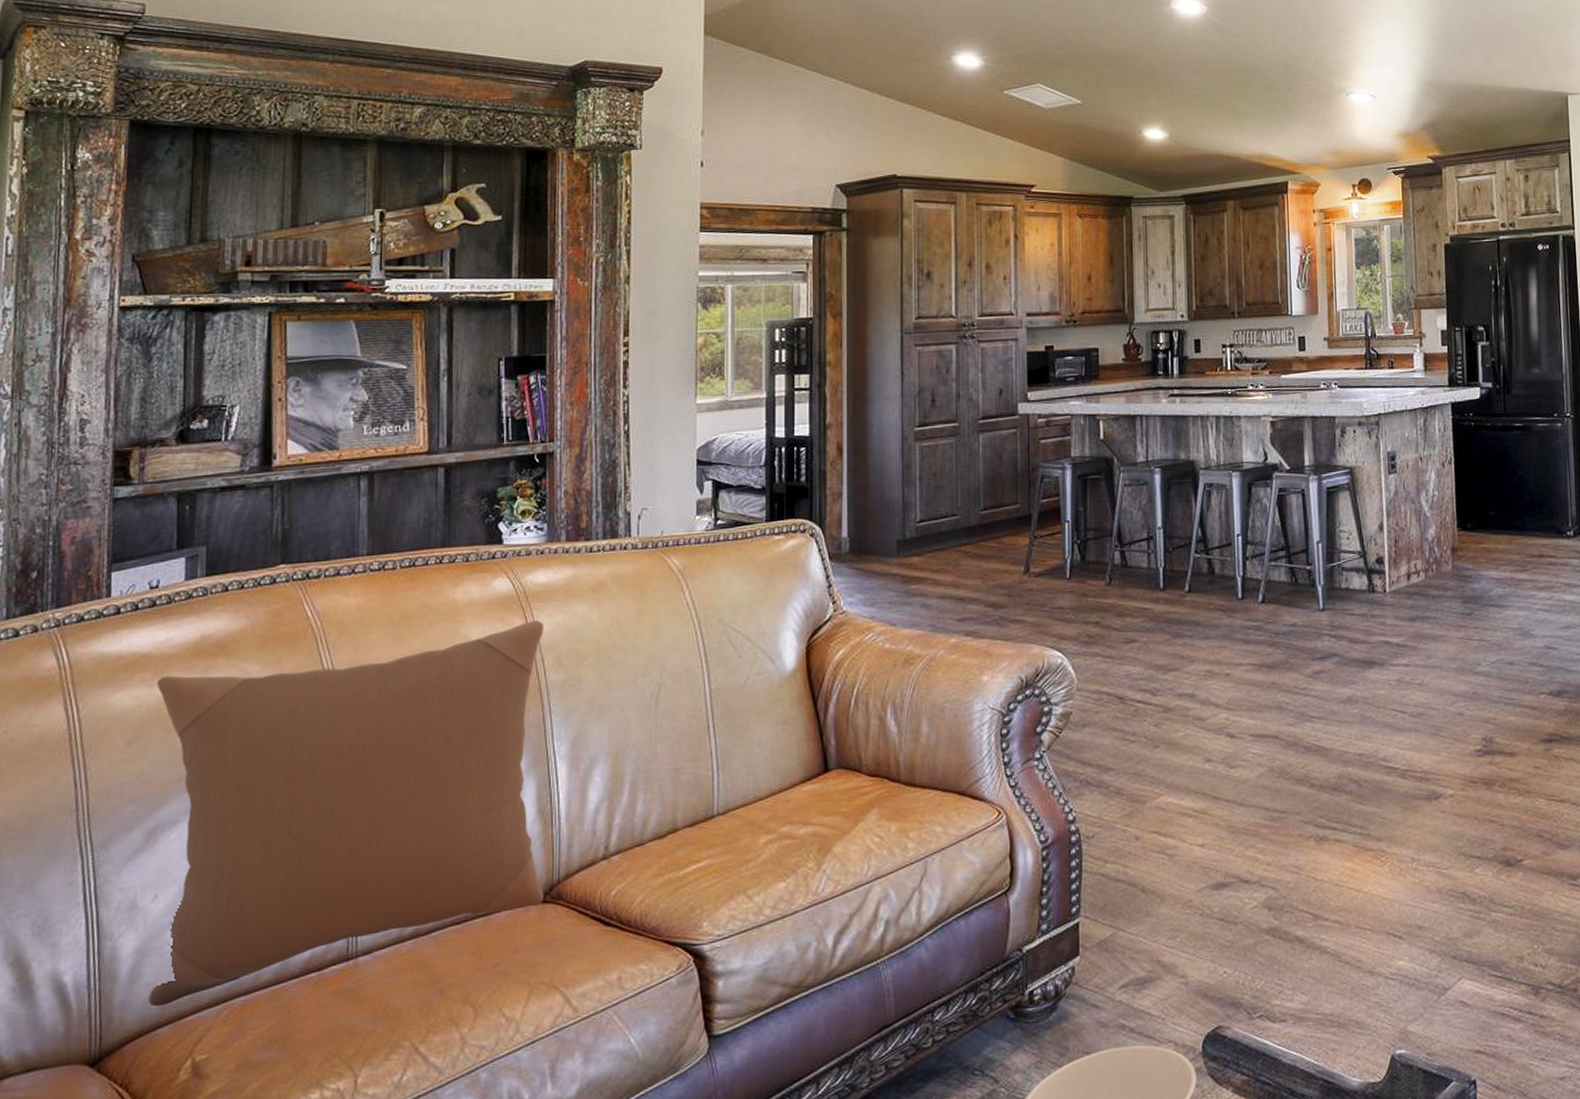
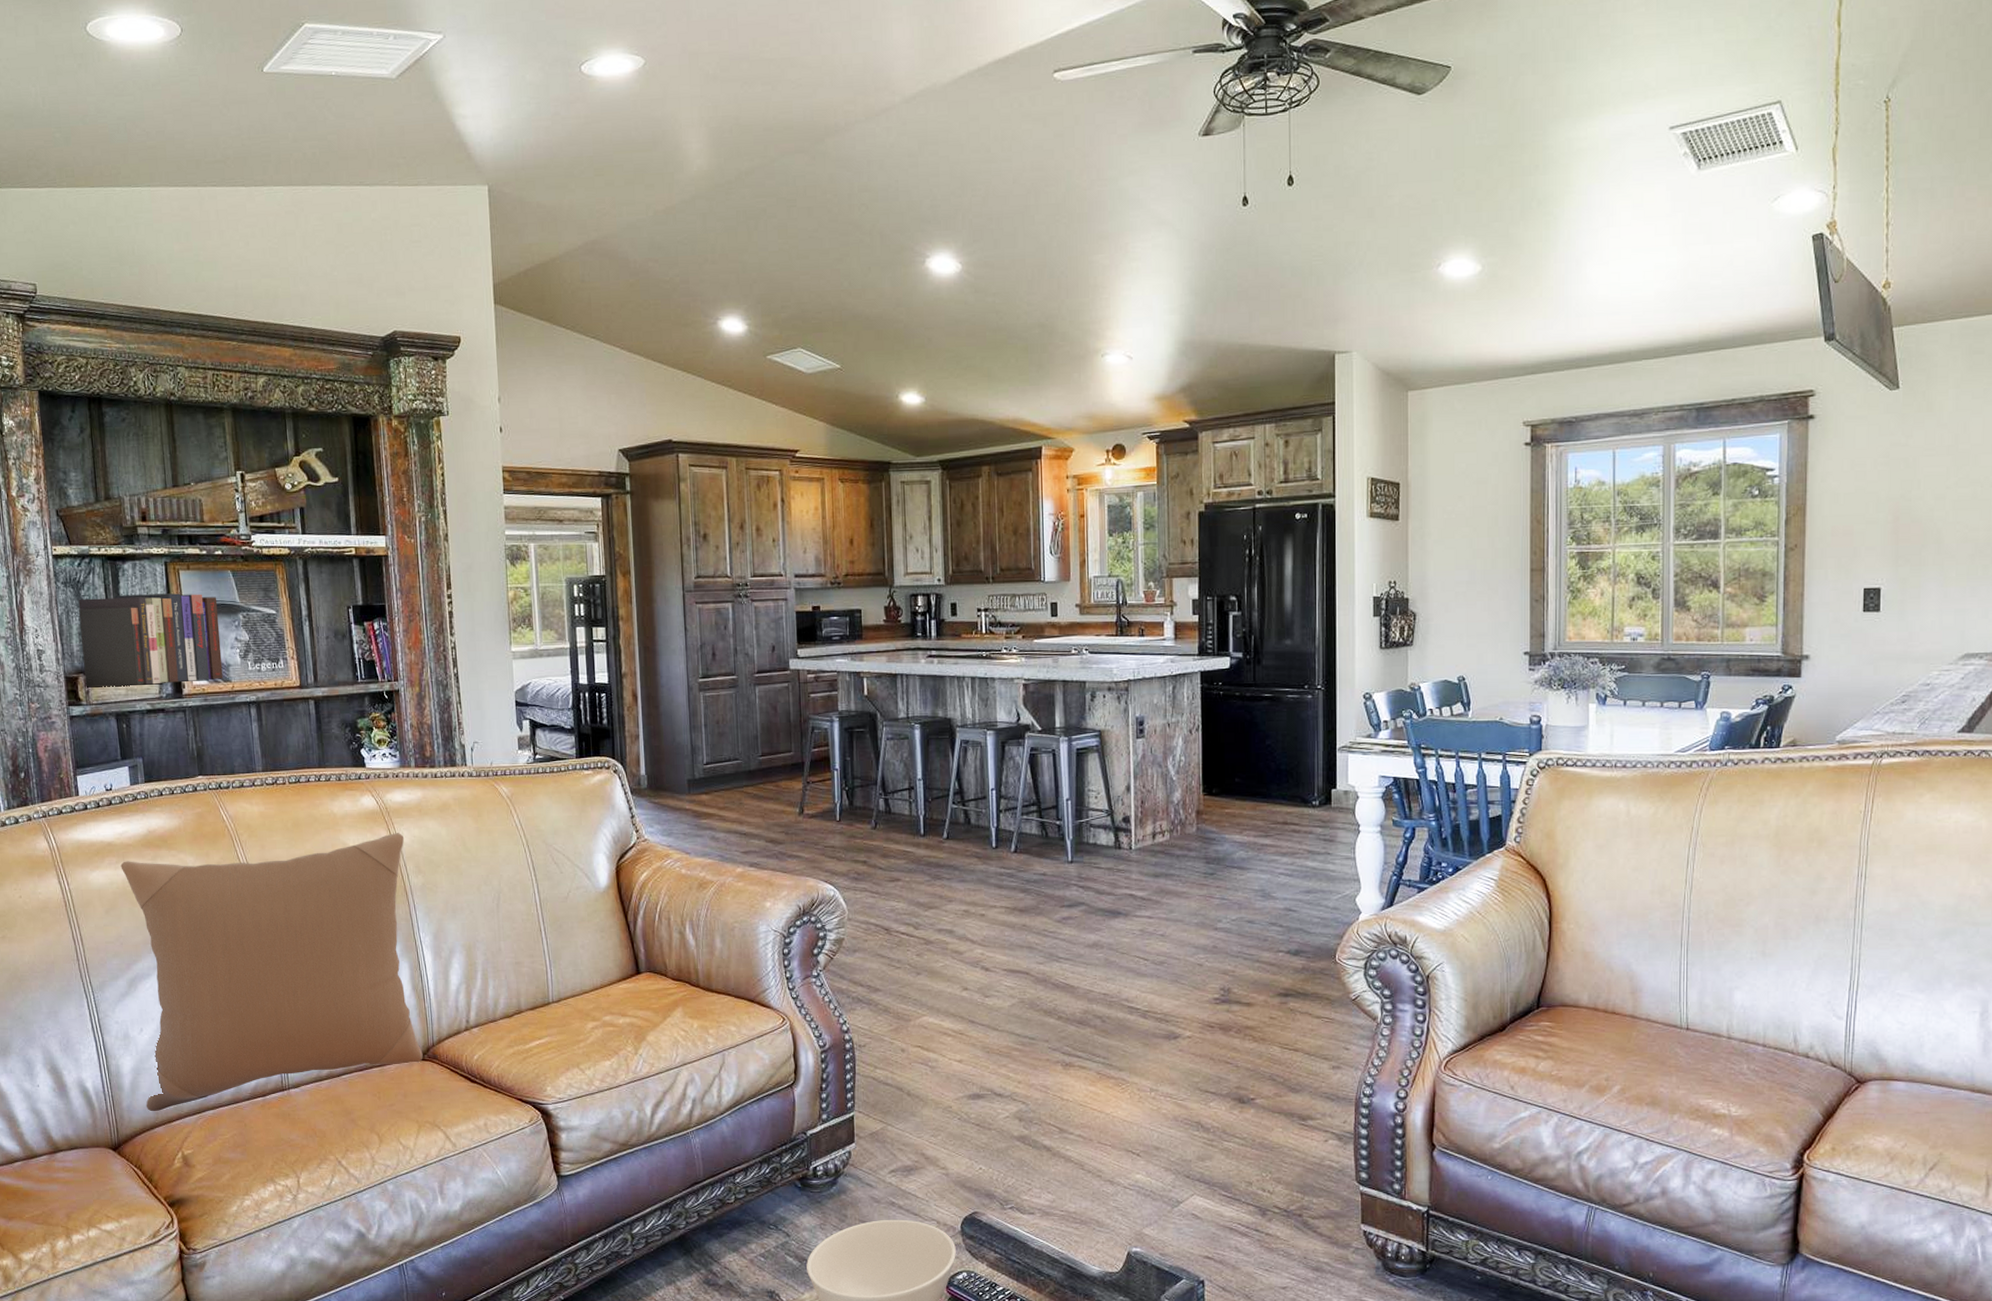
books: none [141,348,332,463] -> present [78,593,223,688]

